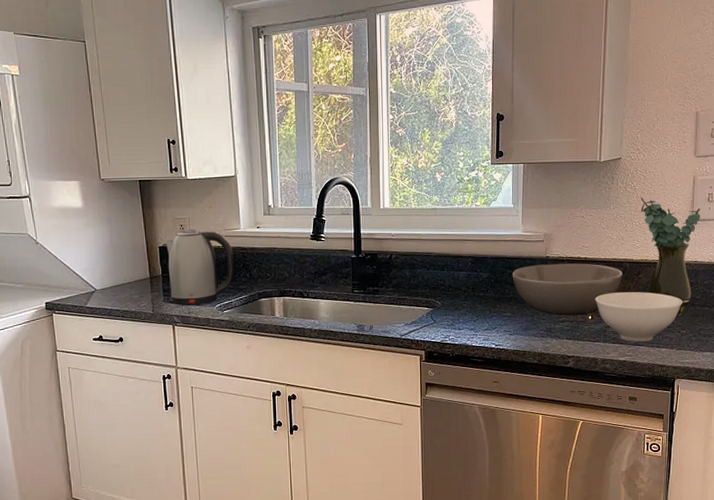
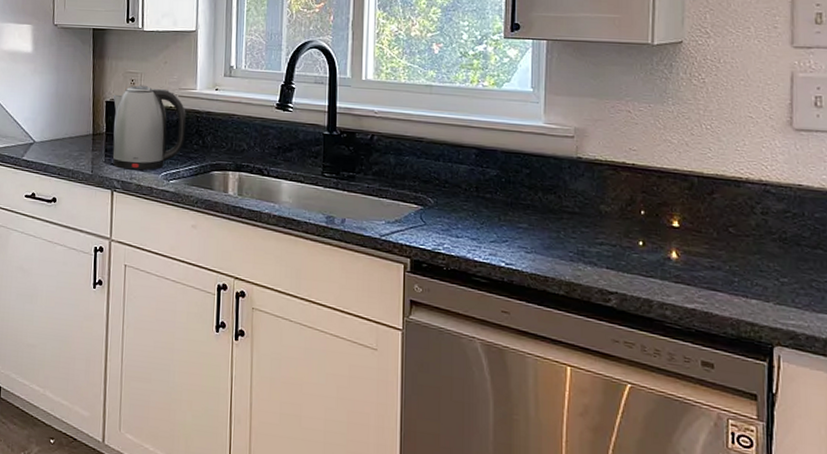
bowl: present [512,263,624,316] -> none [530,166,690,239]
bowl: present [595,292,683,342] -> none [648,213,782,287]
vase: present [641,198,700,317] -> none [712,94,804,258]

